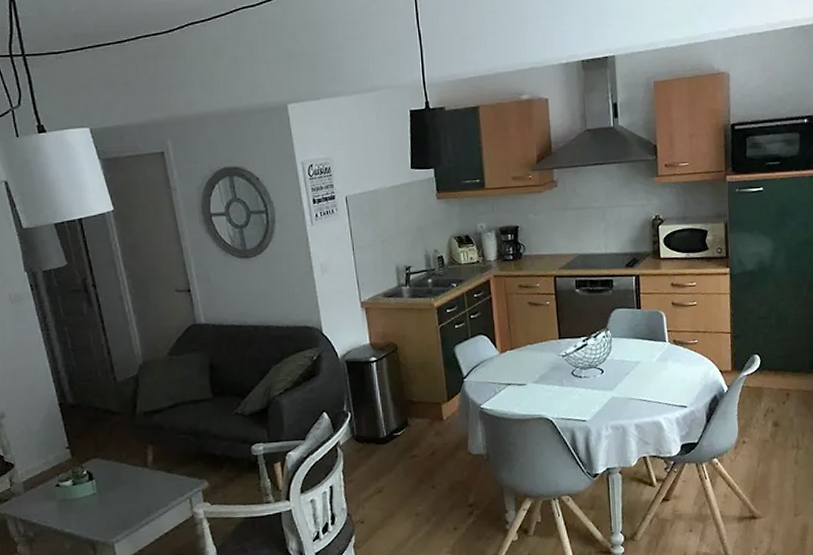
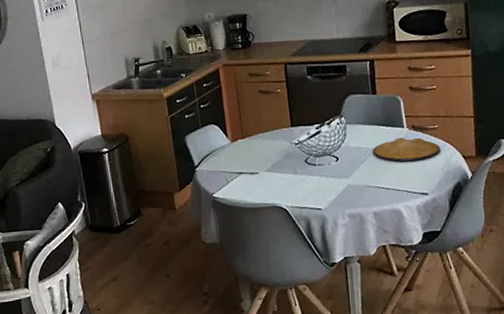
plate: none [636,351,700,376] -> present [372,137,441,162]

